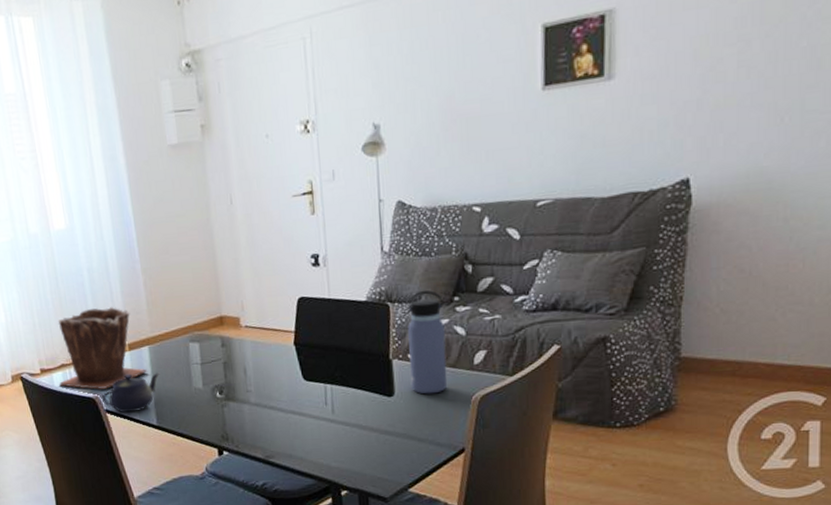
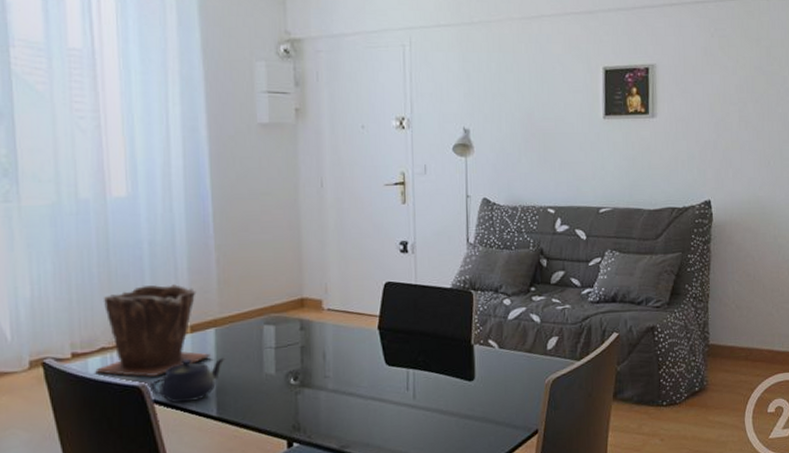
water bottle: present [408,290,448,395] -> none [489,281,524,379]

